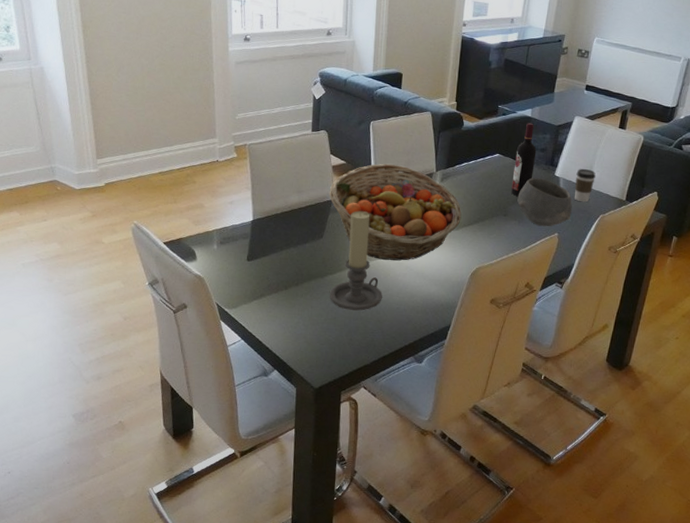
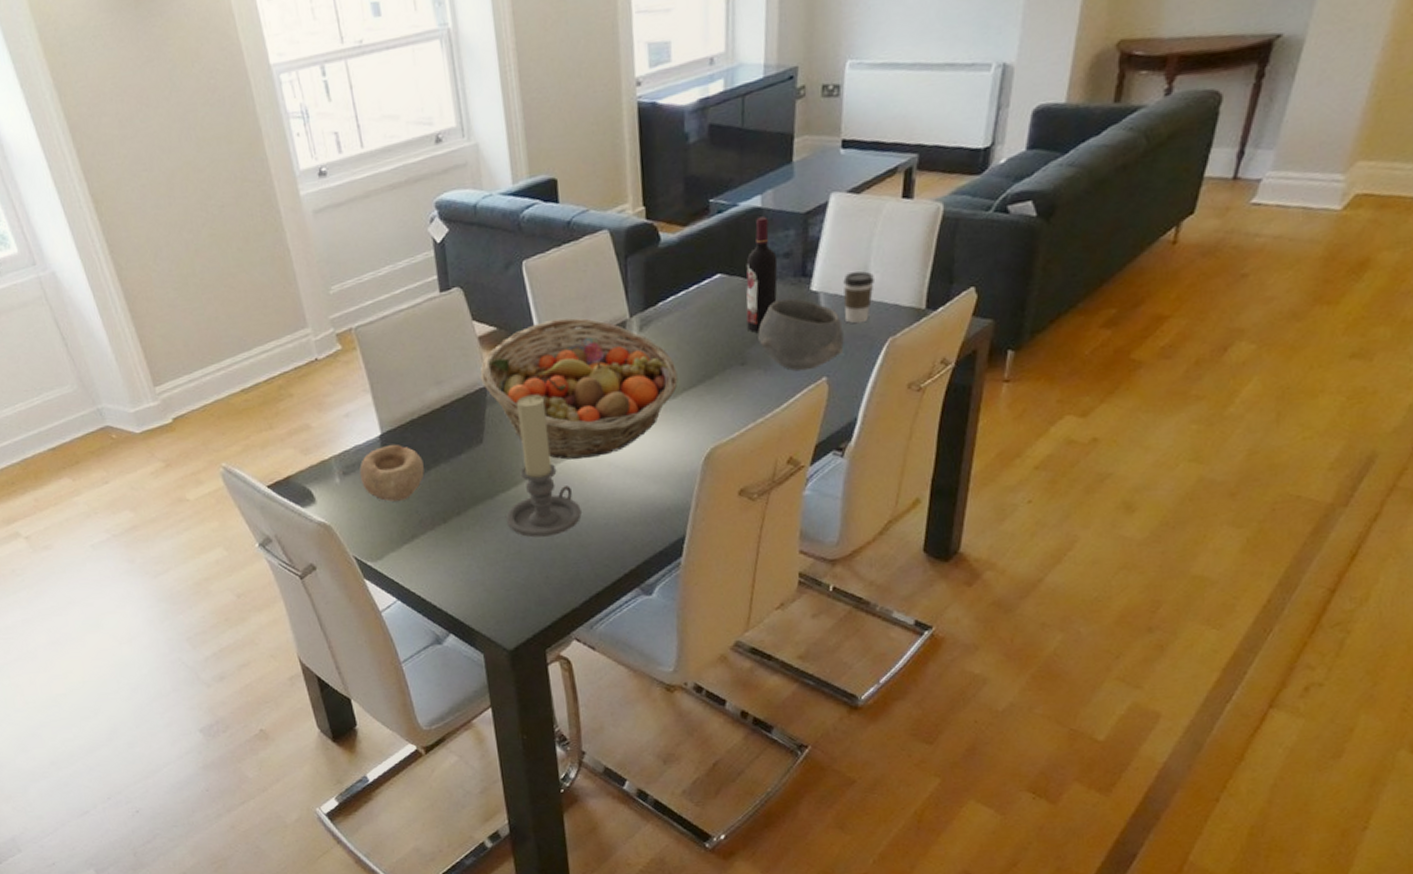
bowl: none [232,228,279,269] -> present [360,444,425,502]

